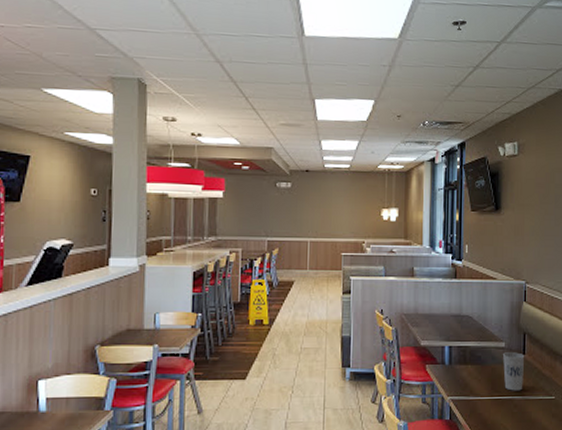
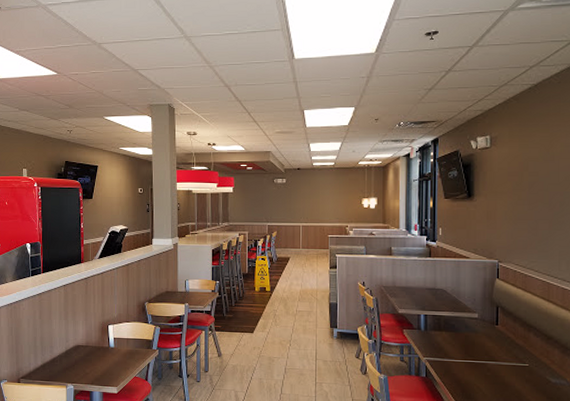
cup: present [503,352,525,391] -> none [476,322,498,357]

